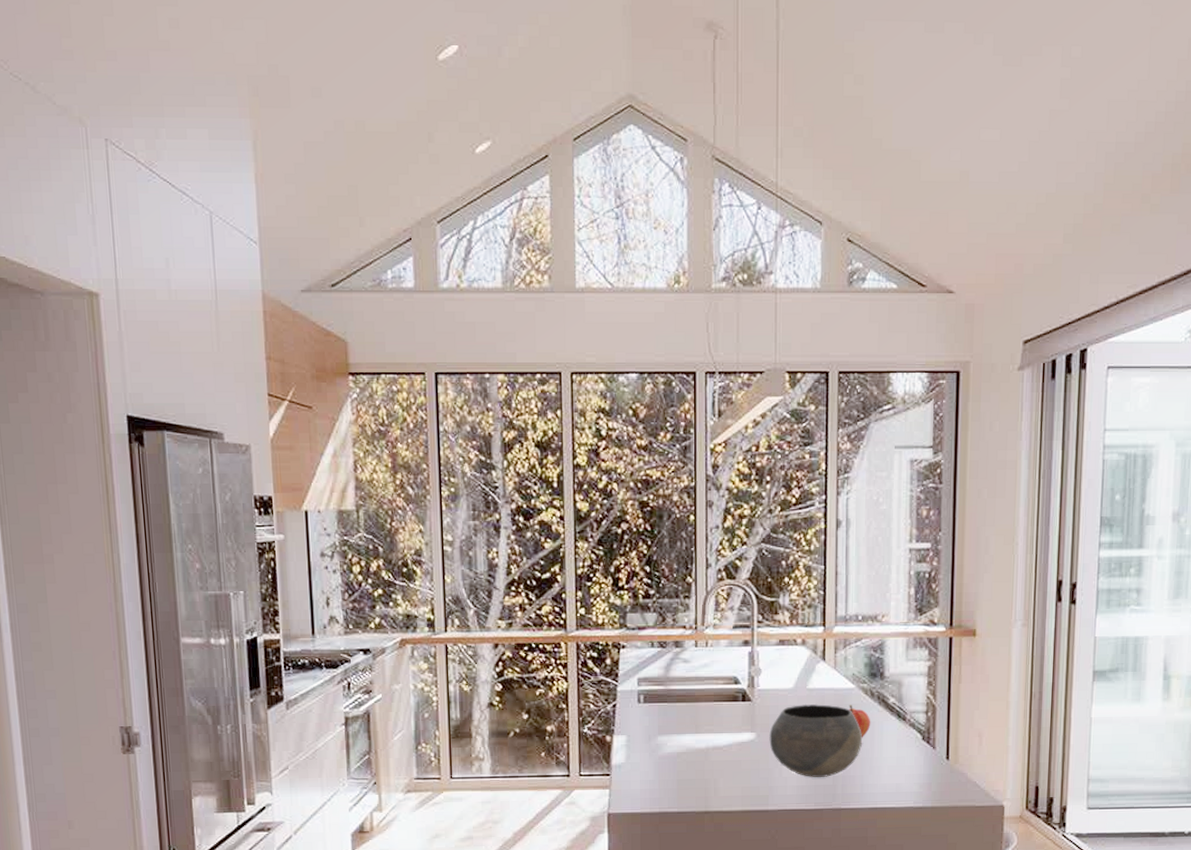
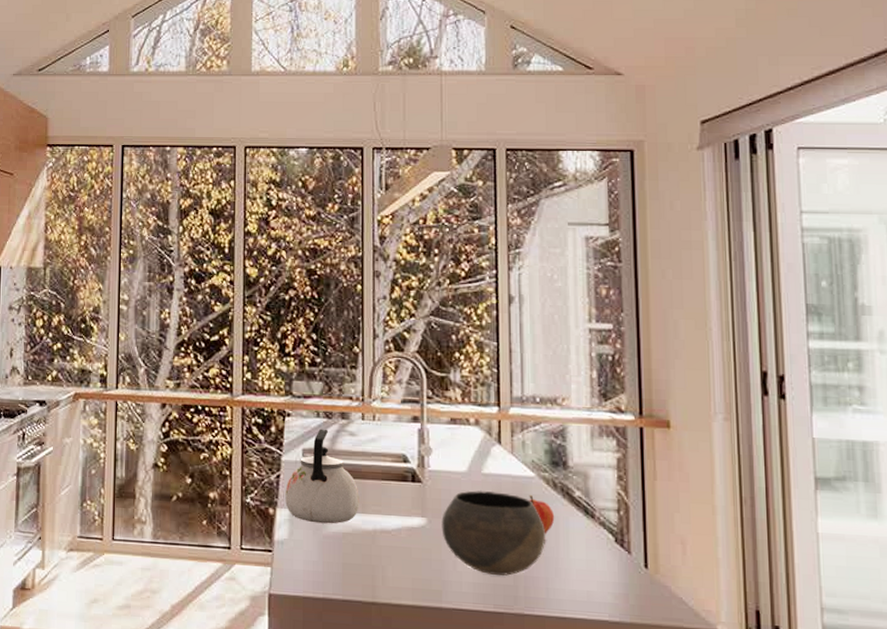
kettle: none [622,658,693,746] -> present [285,428,359,524]

